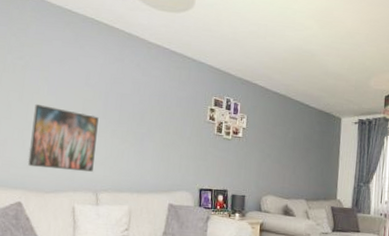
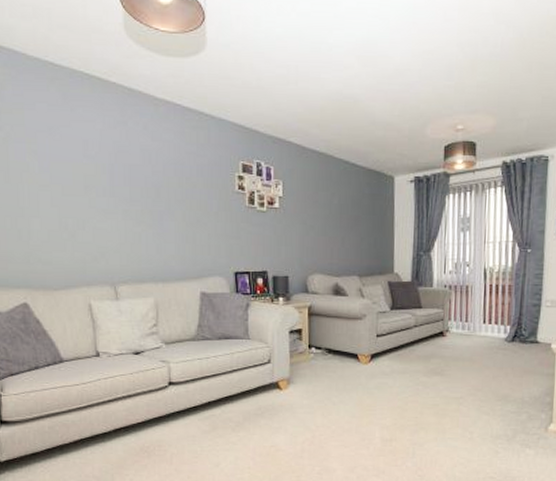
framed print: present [27,103,99,172] -> none [26,184,107,262]

